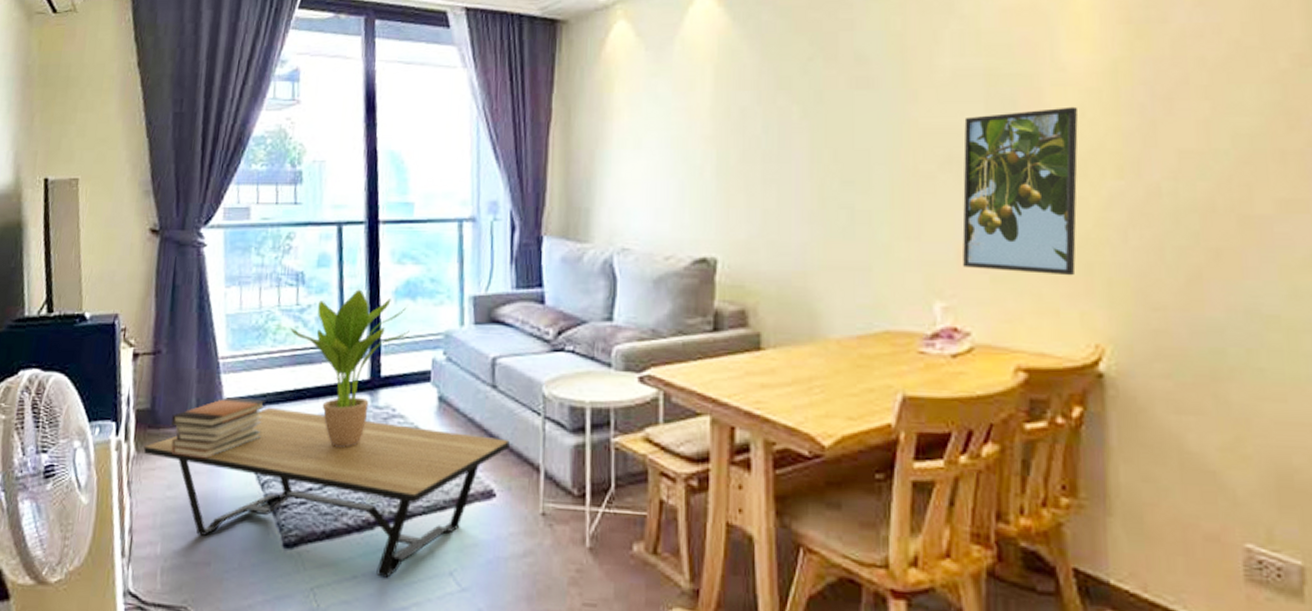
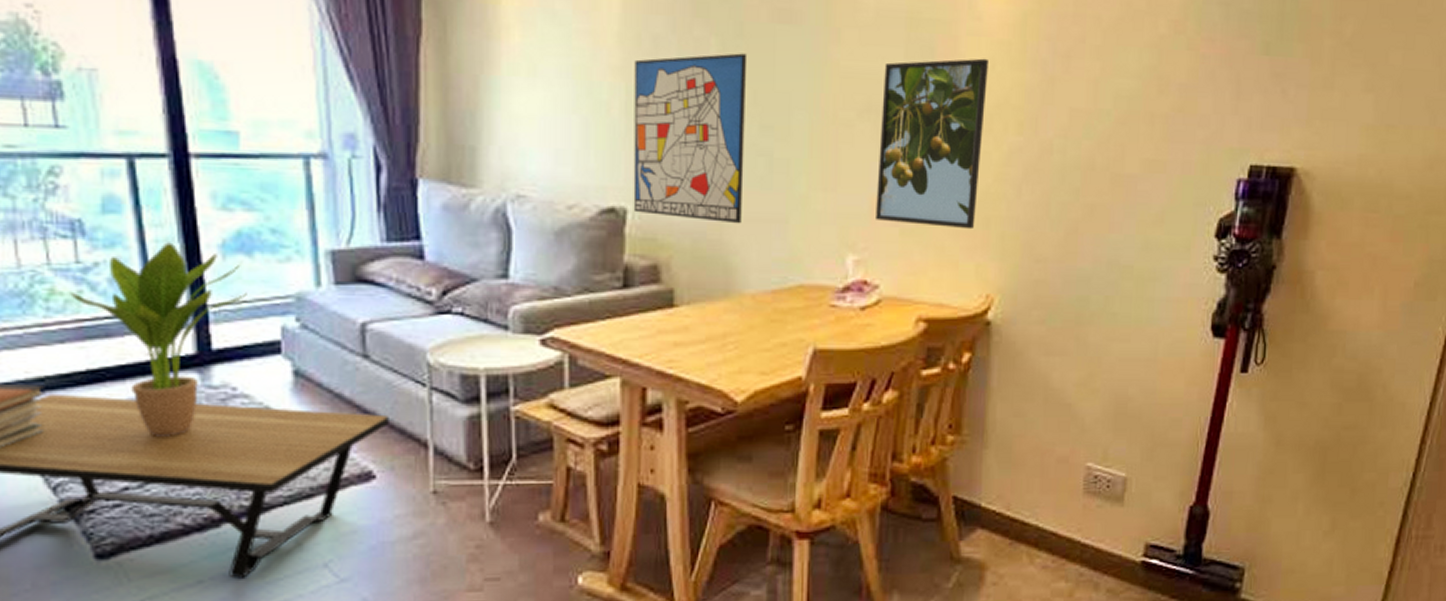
wall art: none [723,118,828,272] -> present [633,53,748,224]

